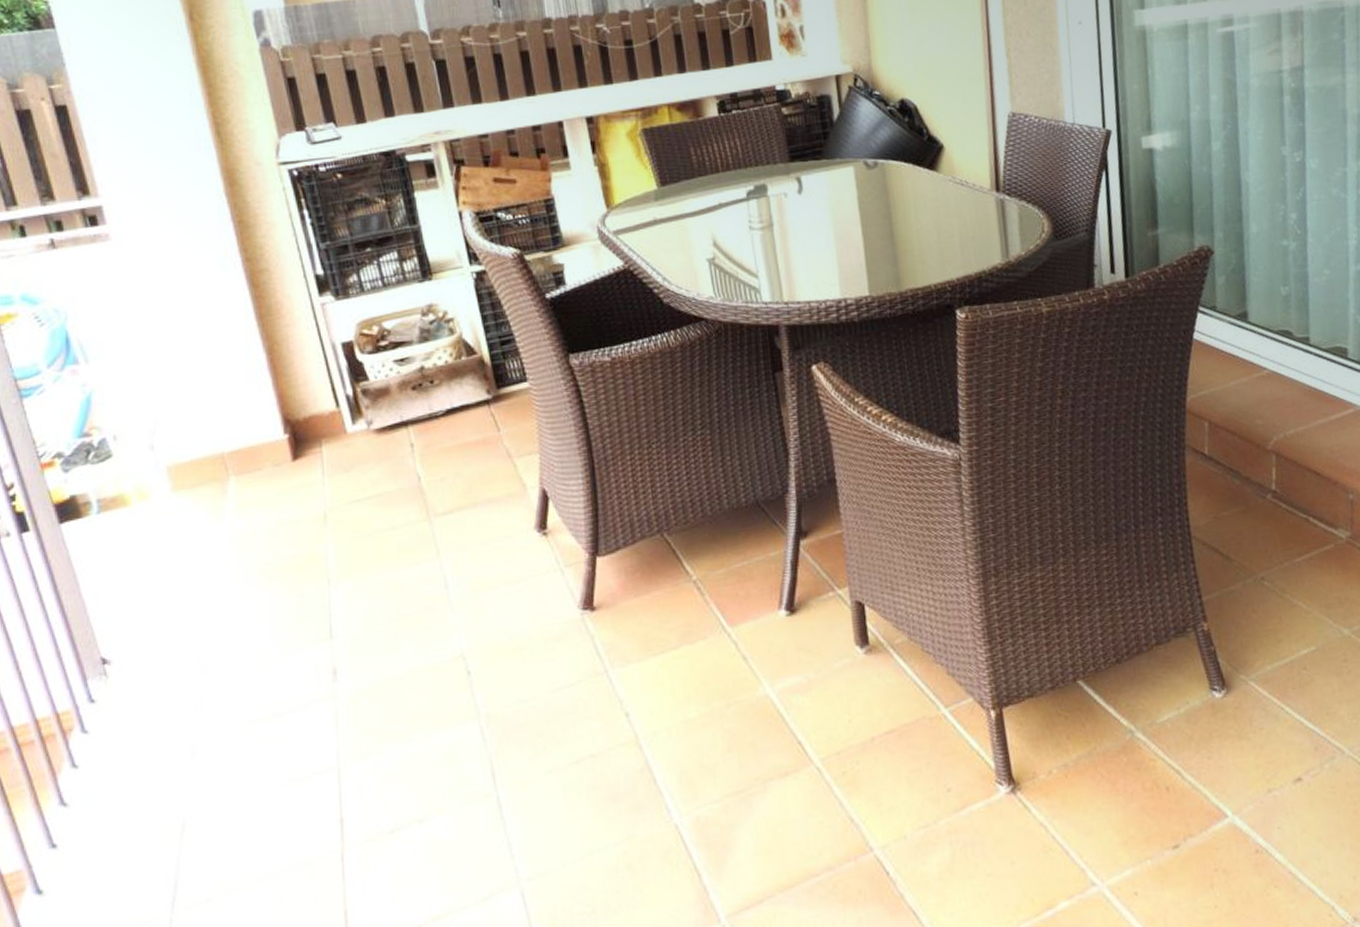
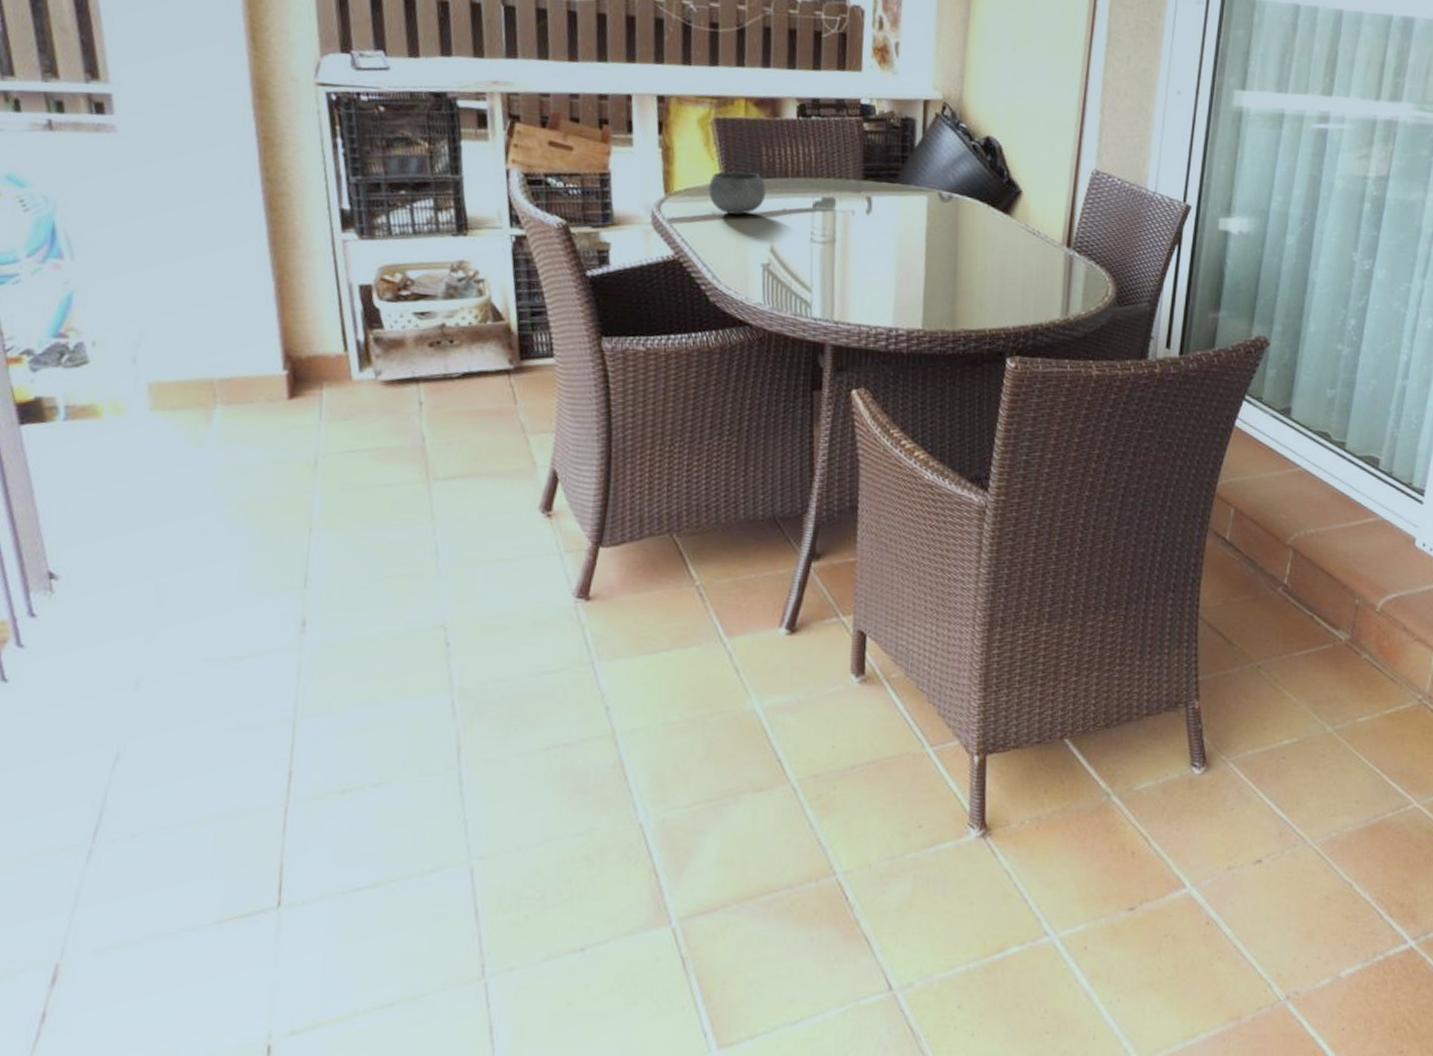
bowl: none [646,173,701,217] -> present [708,171,767,215]

